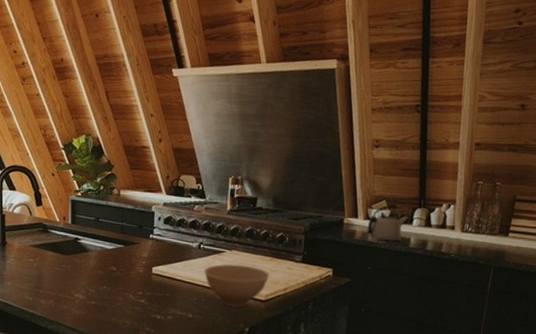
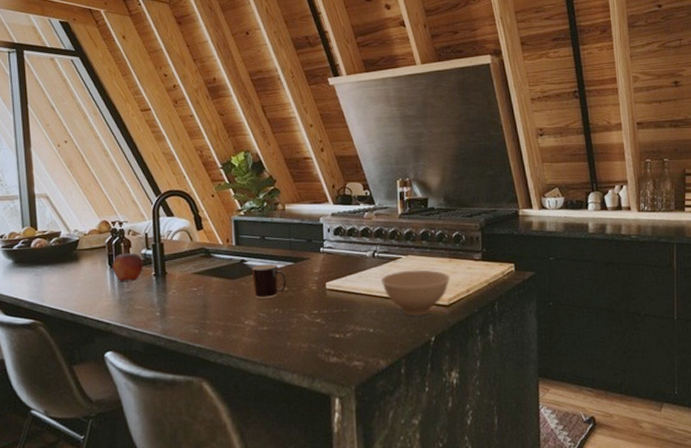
mug: none [84,244,117,277] -> present [251,264,287,300]
kettle: present [367,204,409,242] -> none [543,190,584,229]

